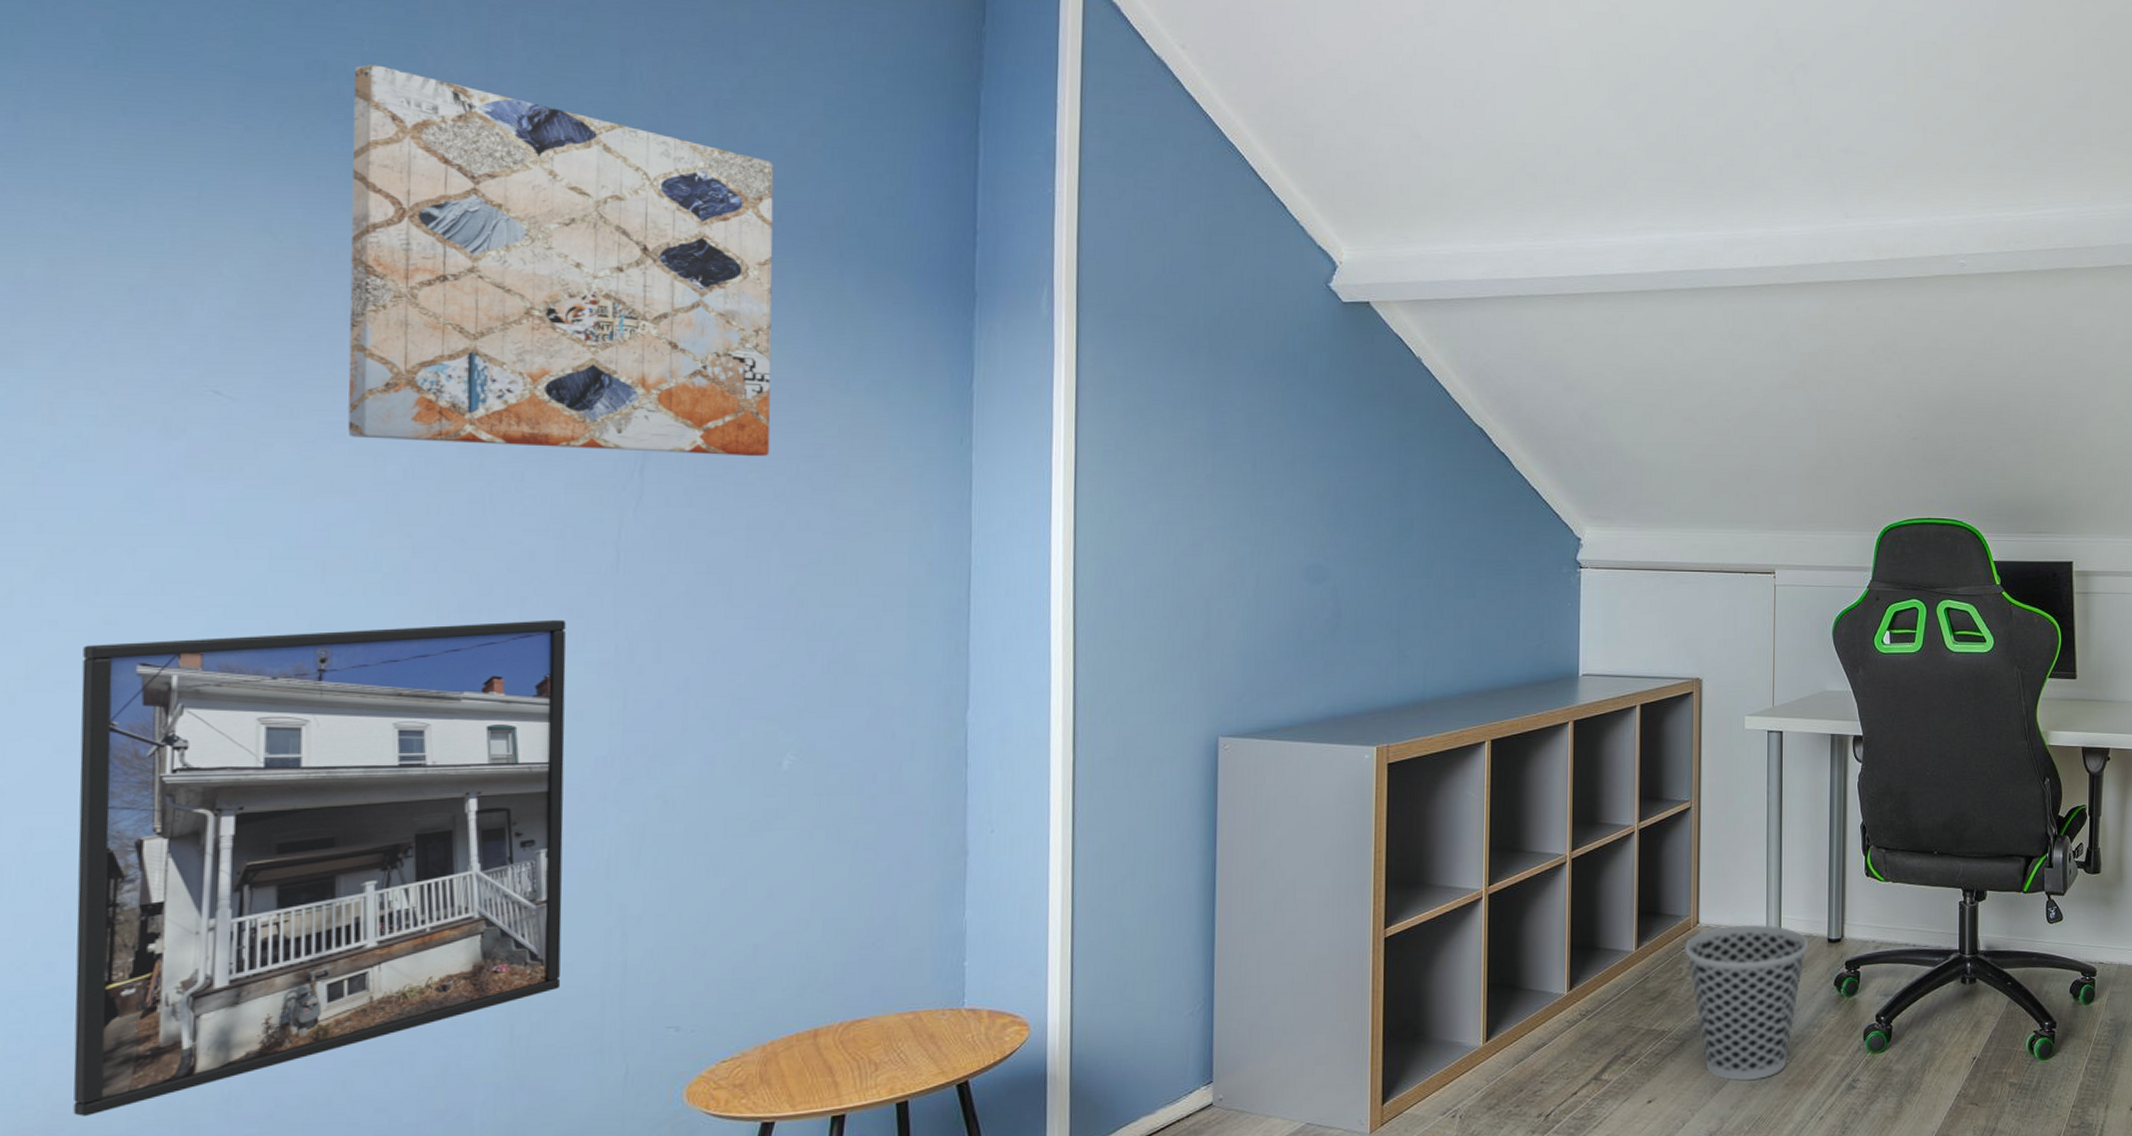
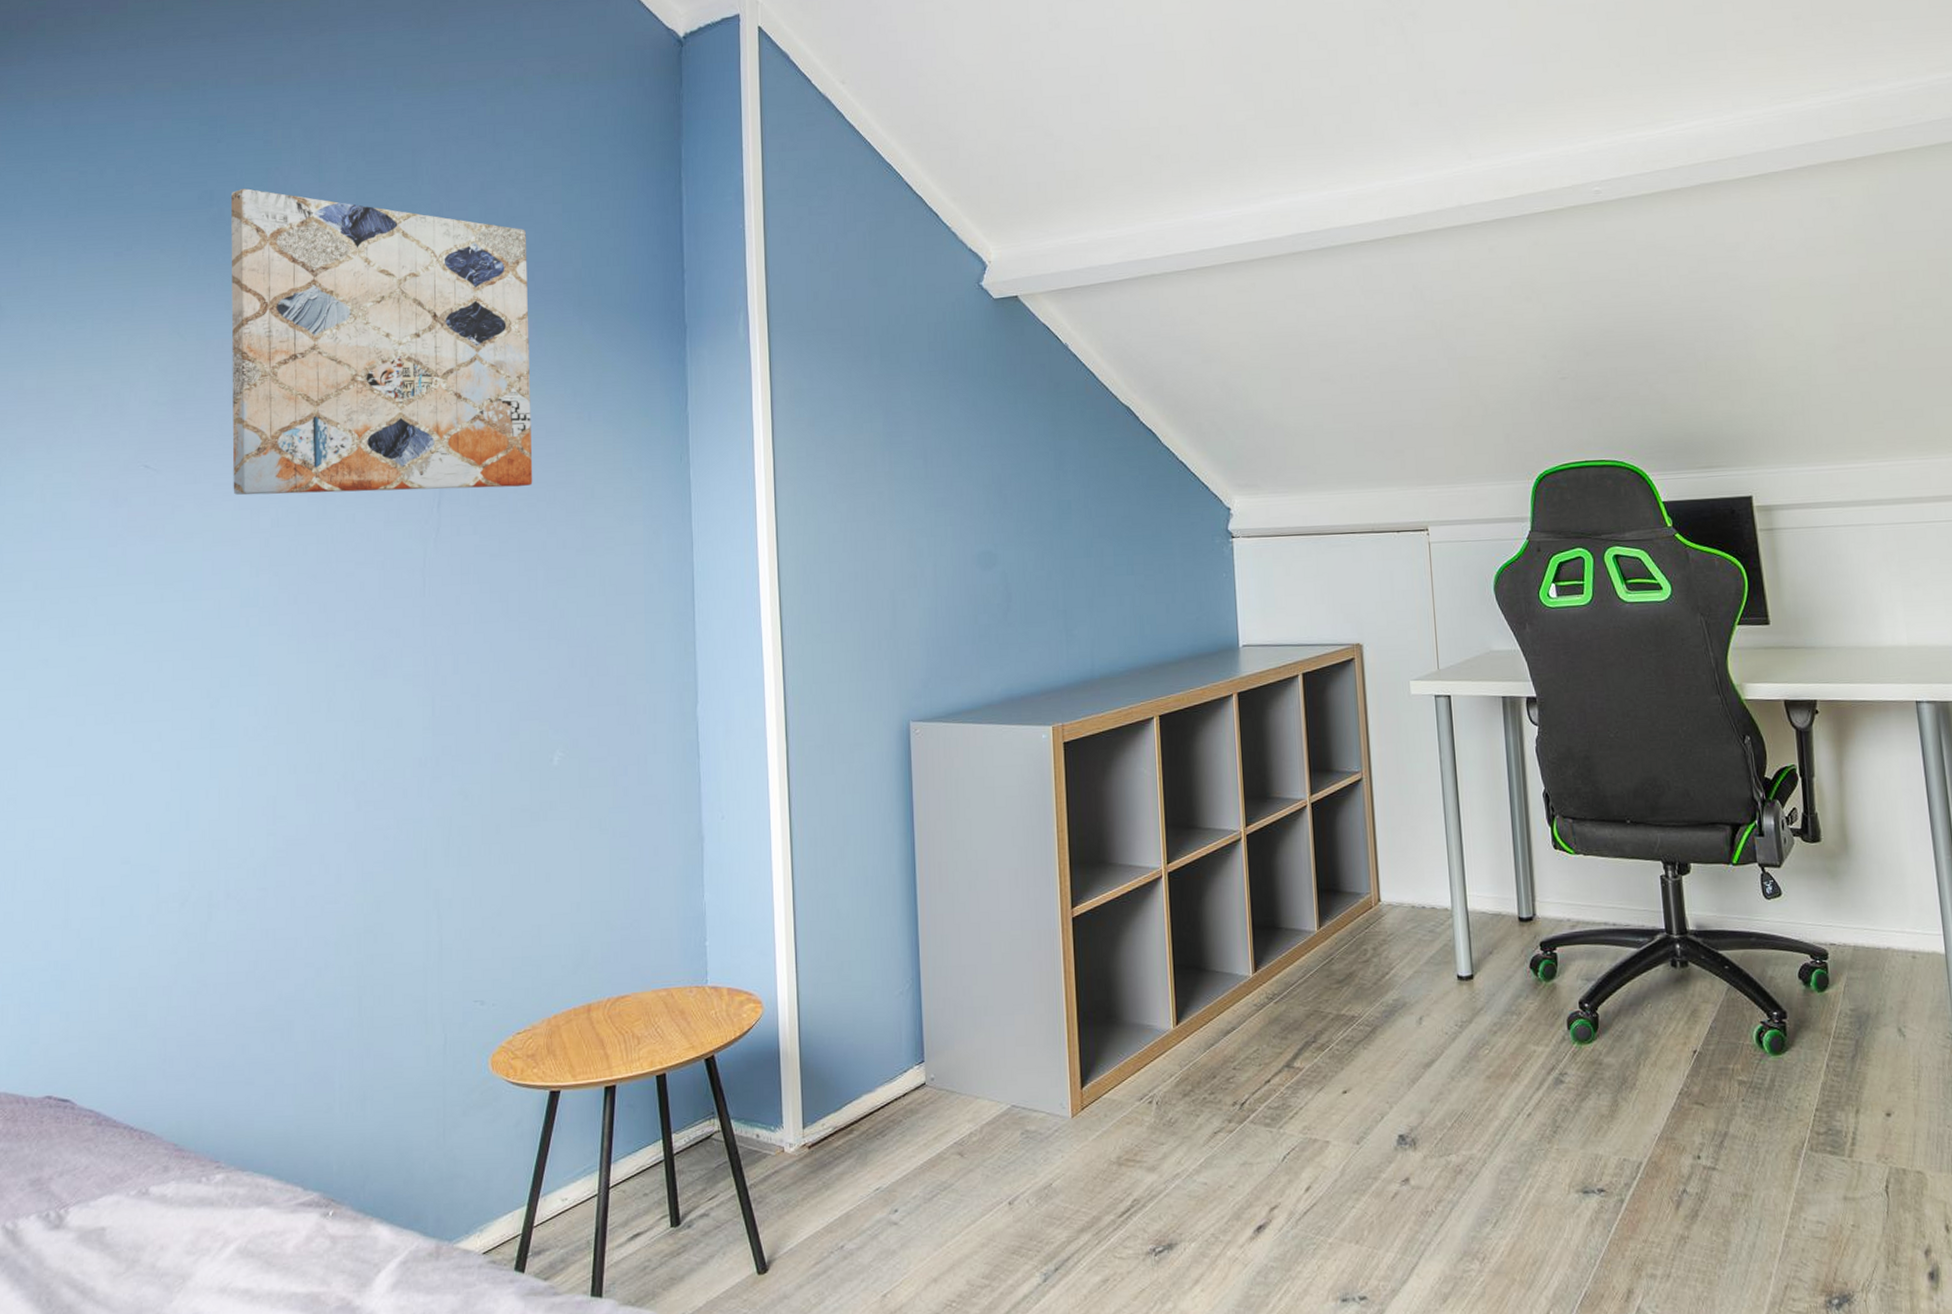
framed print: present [73,619,566,1116] -> none [63,639,394,1071]
wastebasket: present [1685,924,1808,1082] -> none [1368,902,1498,1073]

